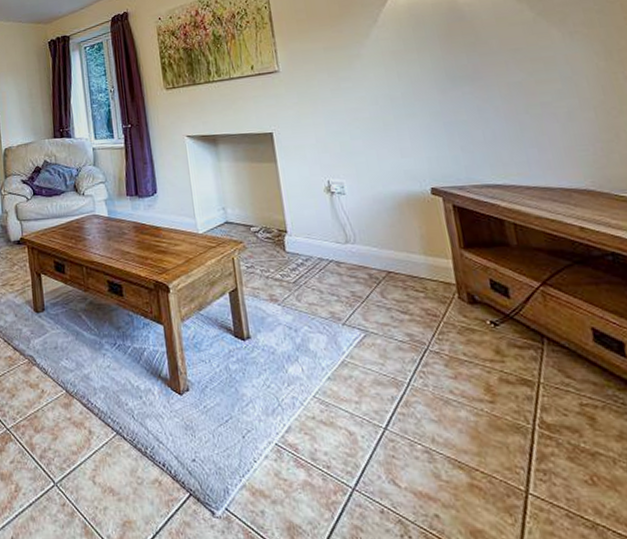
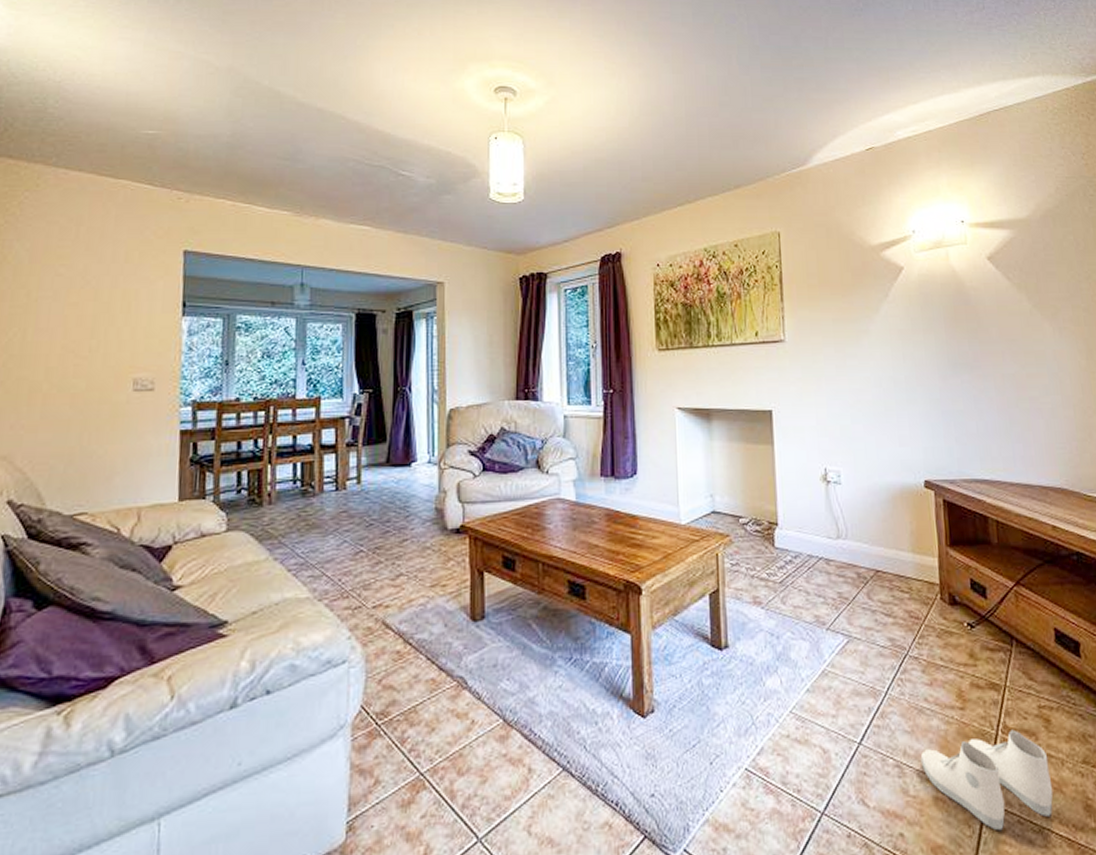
boots: none [450,425,607,523] -> present [920,729,1054,831]

